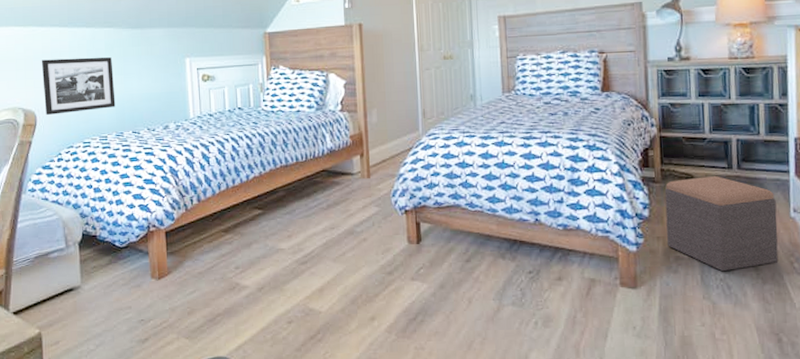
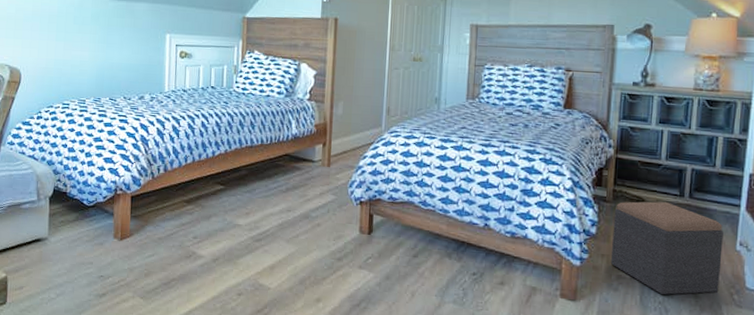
picture frame: present [41,57,116,115] -> none [30,21,97,75]

